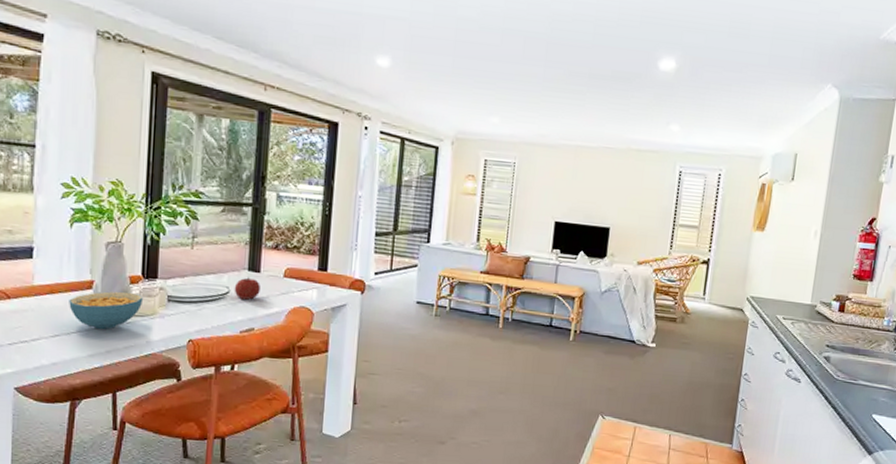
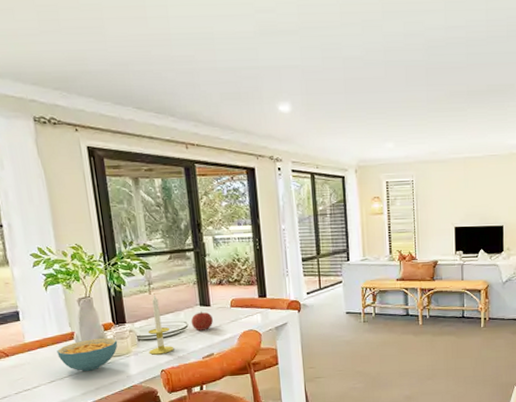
candle: none [178,250,209,321] -> present [147,295,174,355]

